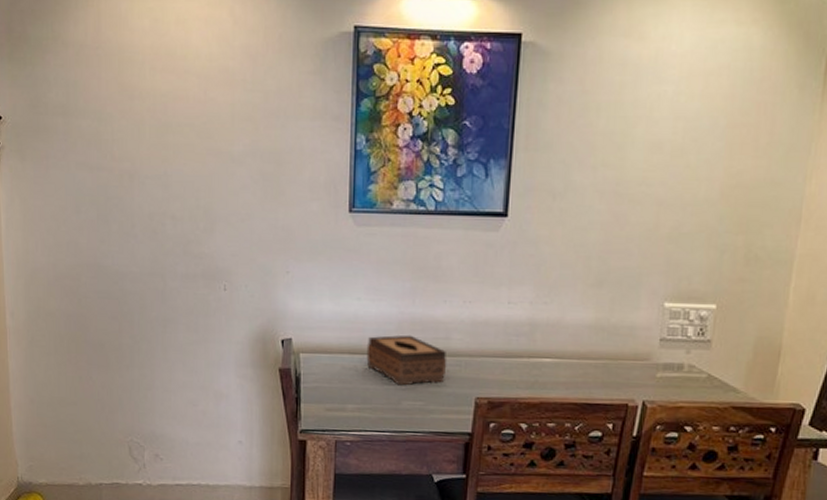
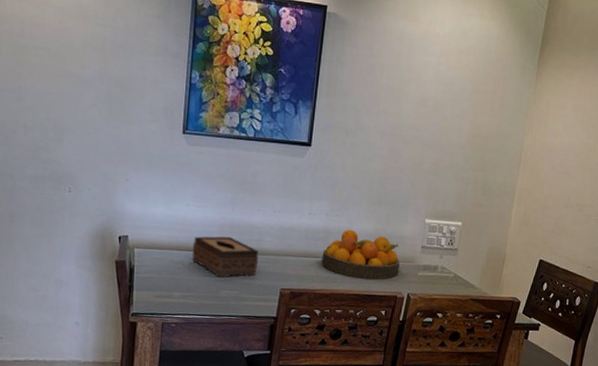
fruit bowl: none [526,320,631,383] -> present [321,229,400,279]

